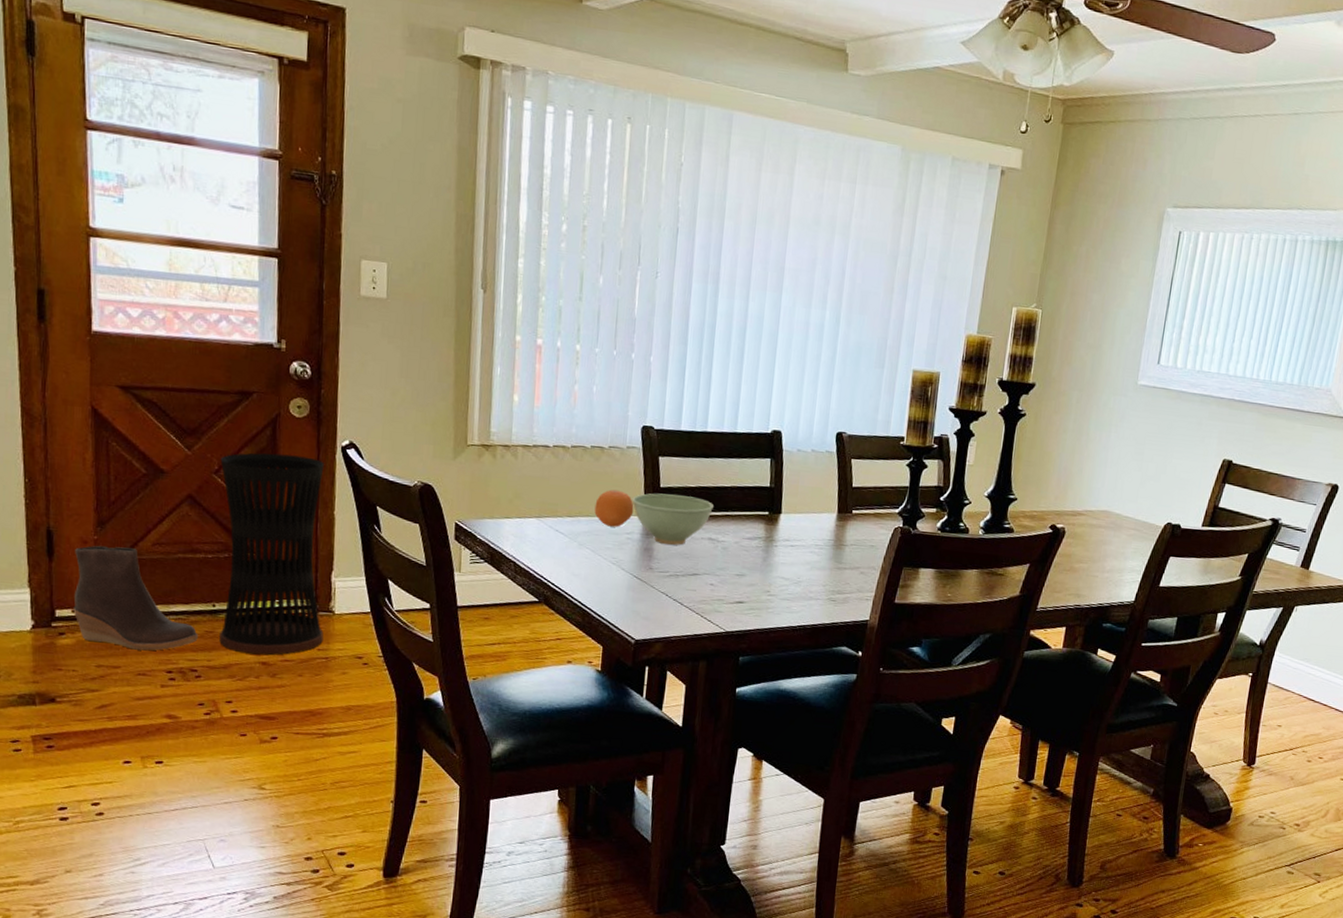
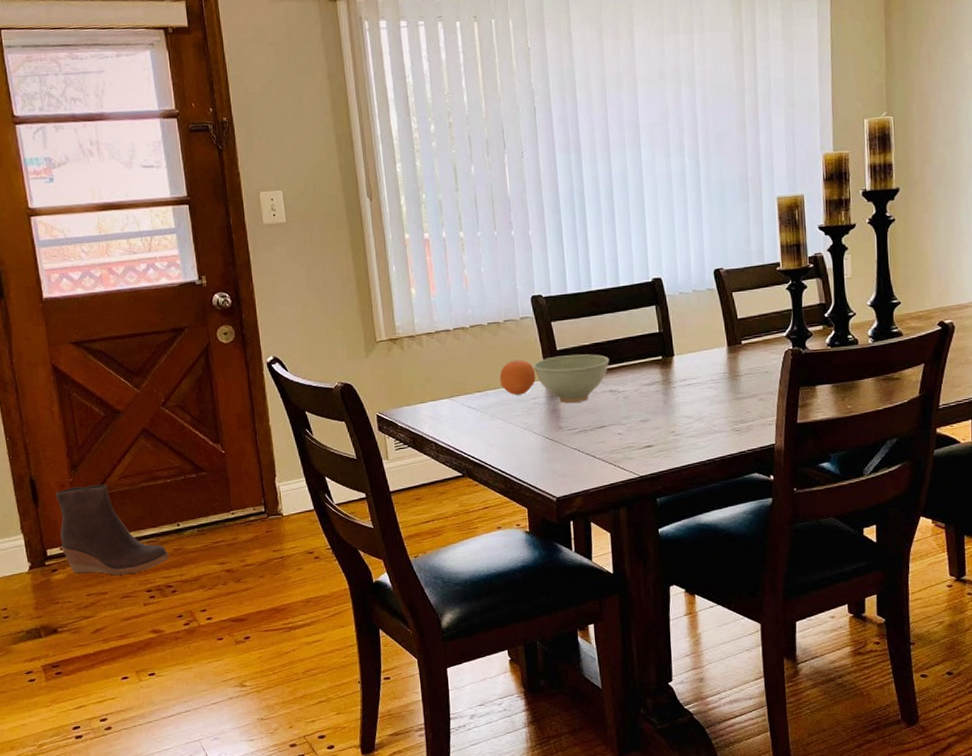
umbrella stand: present [219,453,324,655] -> none [165,377,277,564]

